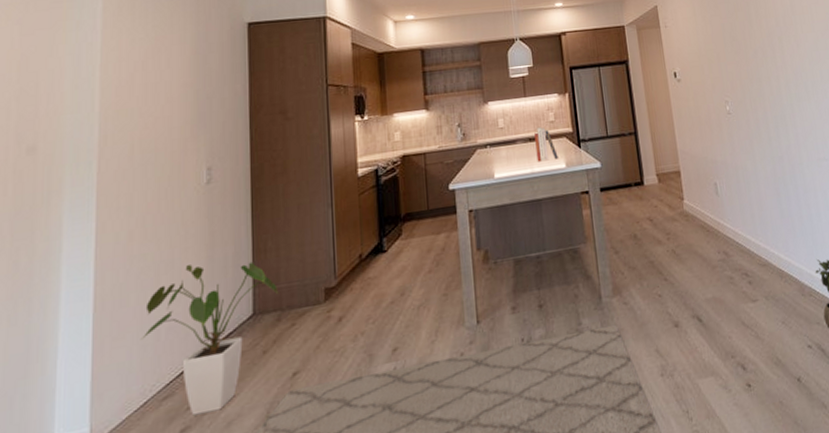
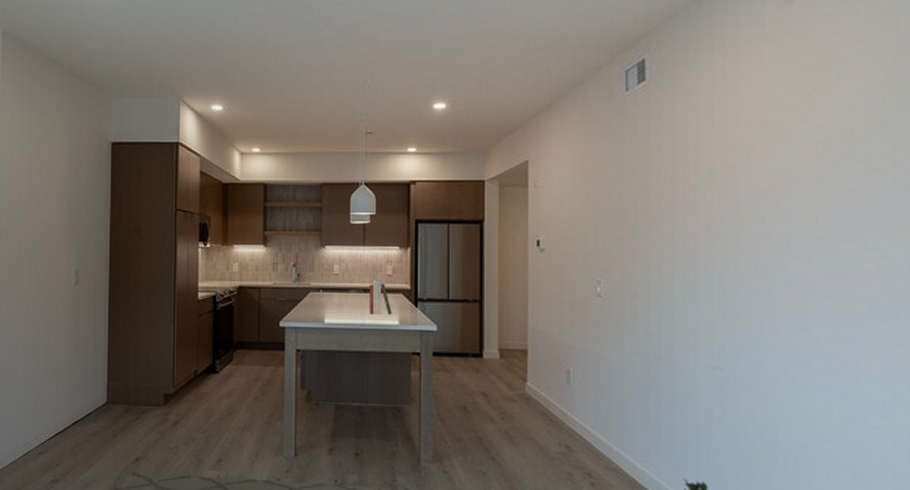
house plant: present [140,261,278,416] -> none [24,350,127,473]

